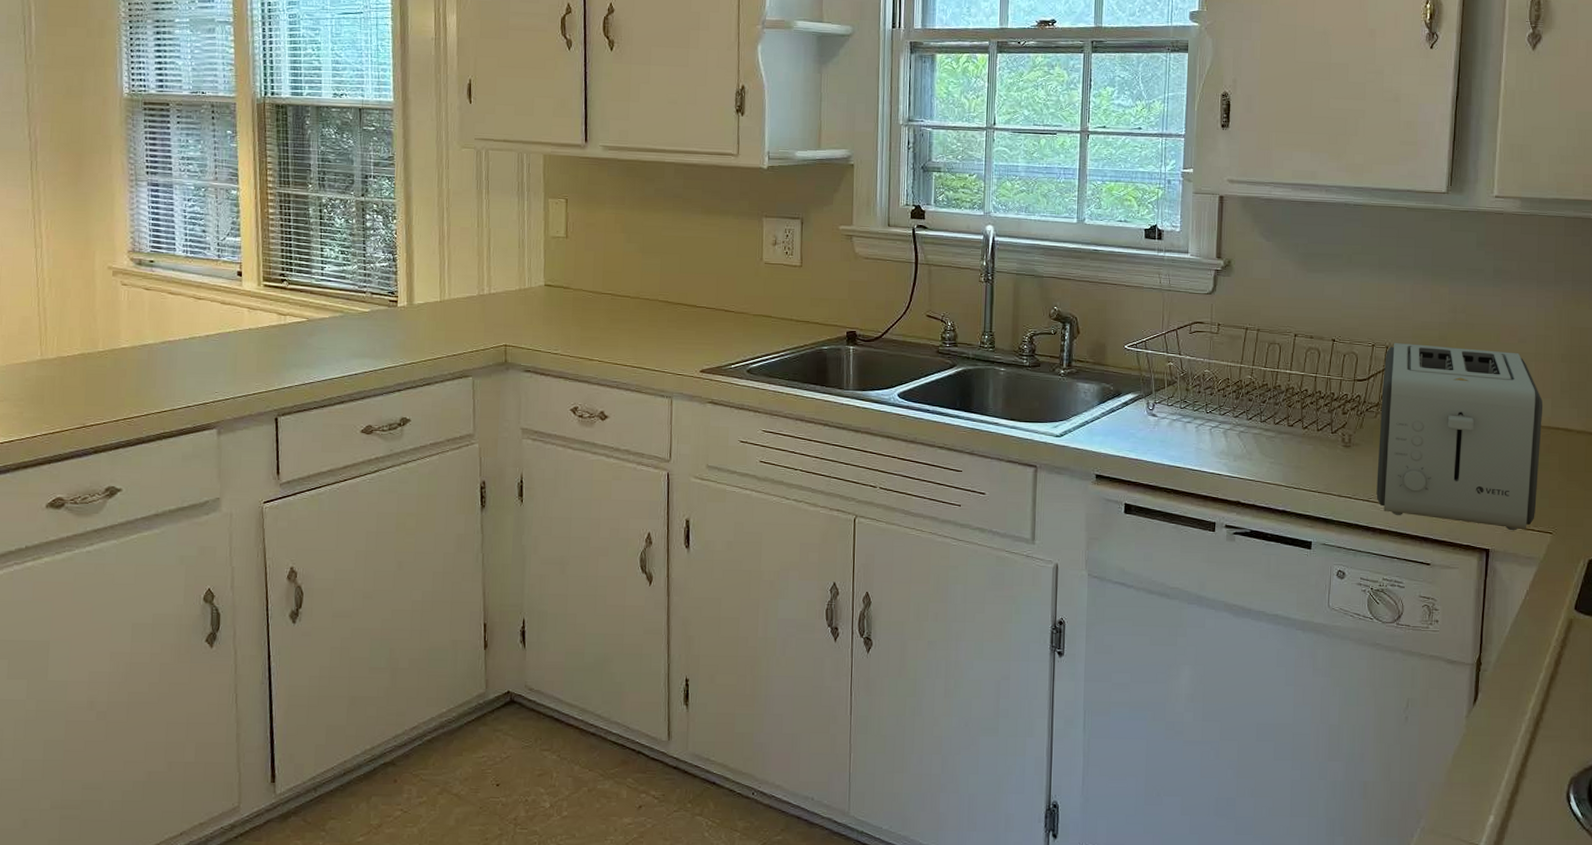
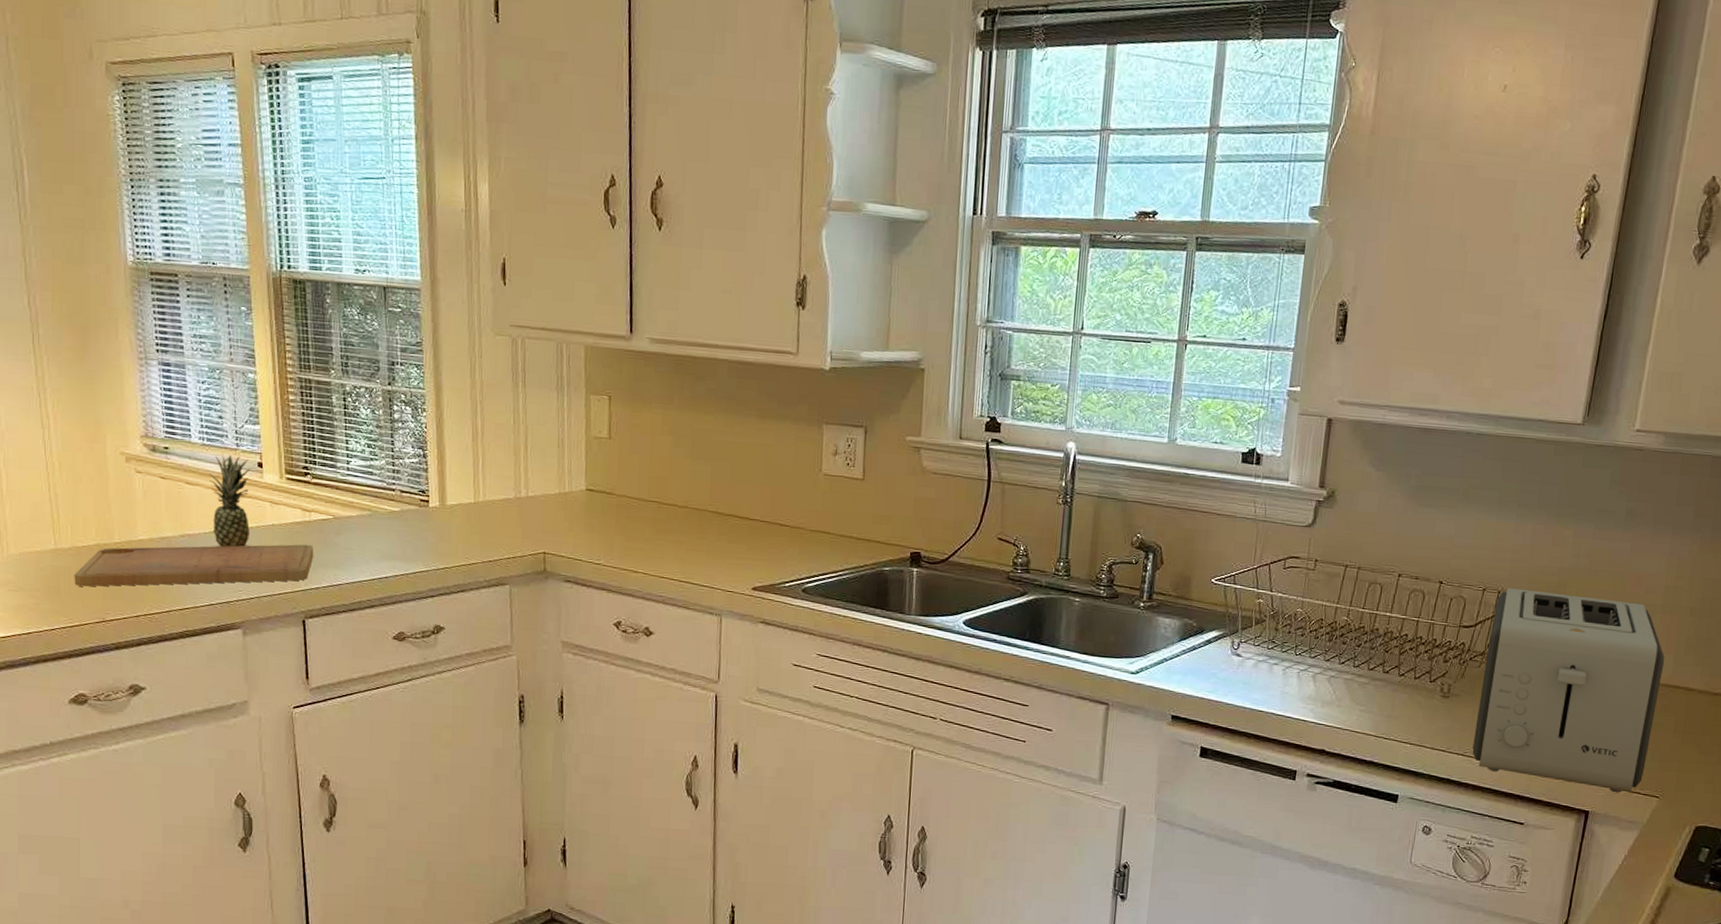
cutting board: none [57,346,288,395] -> present [74,544,314,587]
fruit: none [190,265,231,352] -> present [208,453,251,548]

